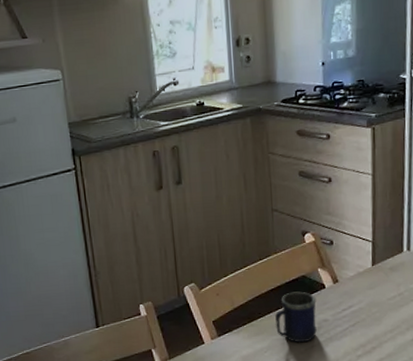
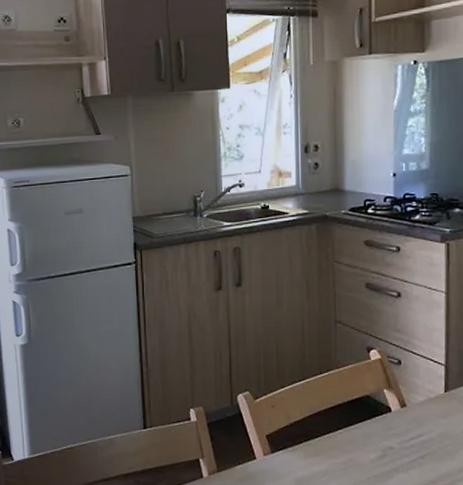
mug: present [275,291,317,343] -> none [335,412,381,471]

